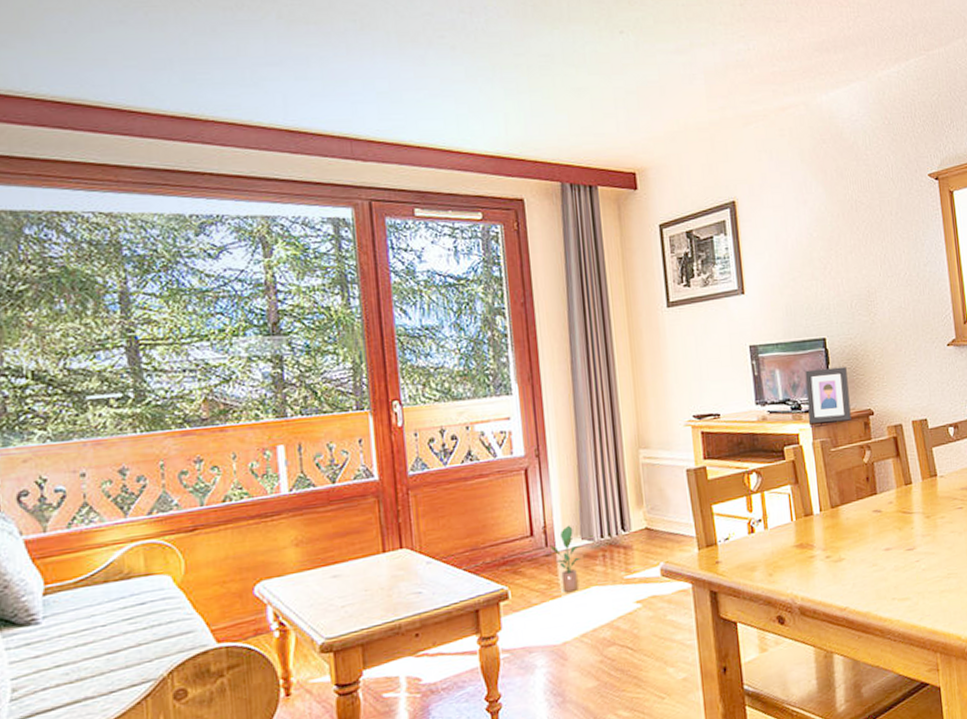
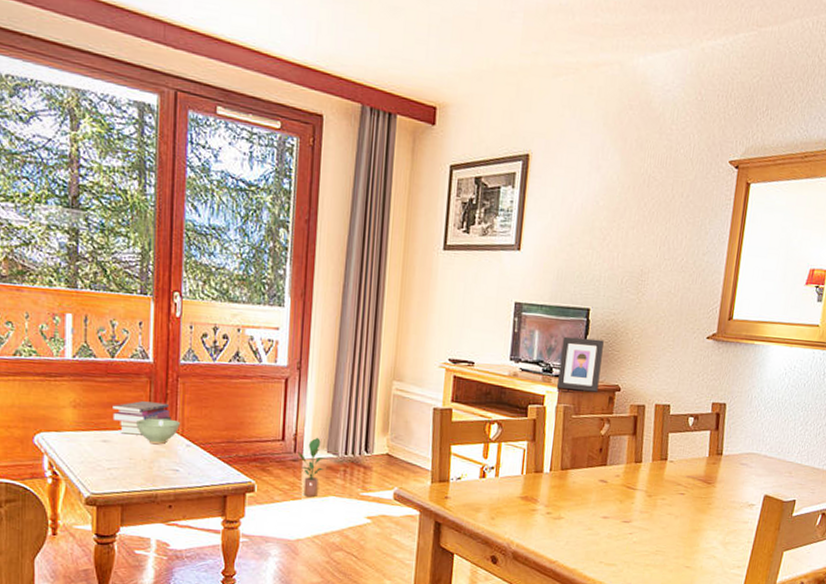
books: none [339,521,406,565] -> present [112,401,171,435]
bowl: none [366,537,418,570] -> present [135,418,181,445]

